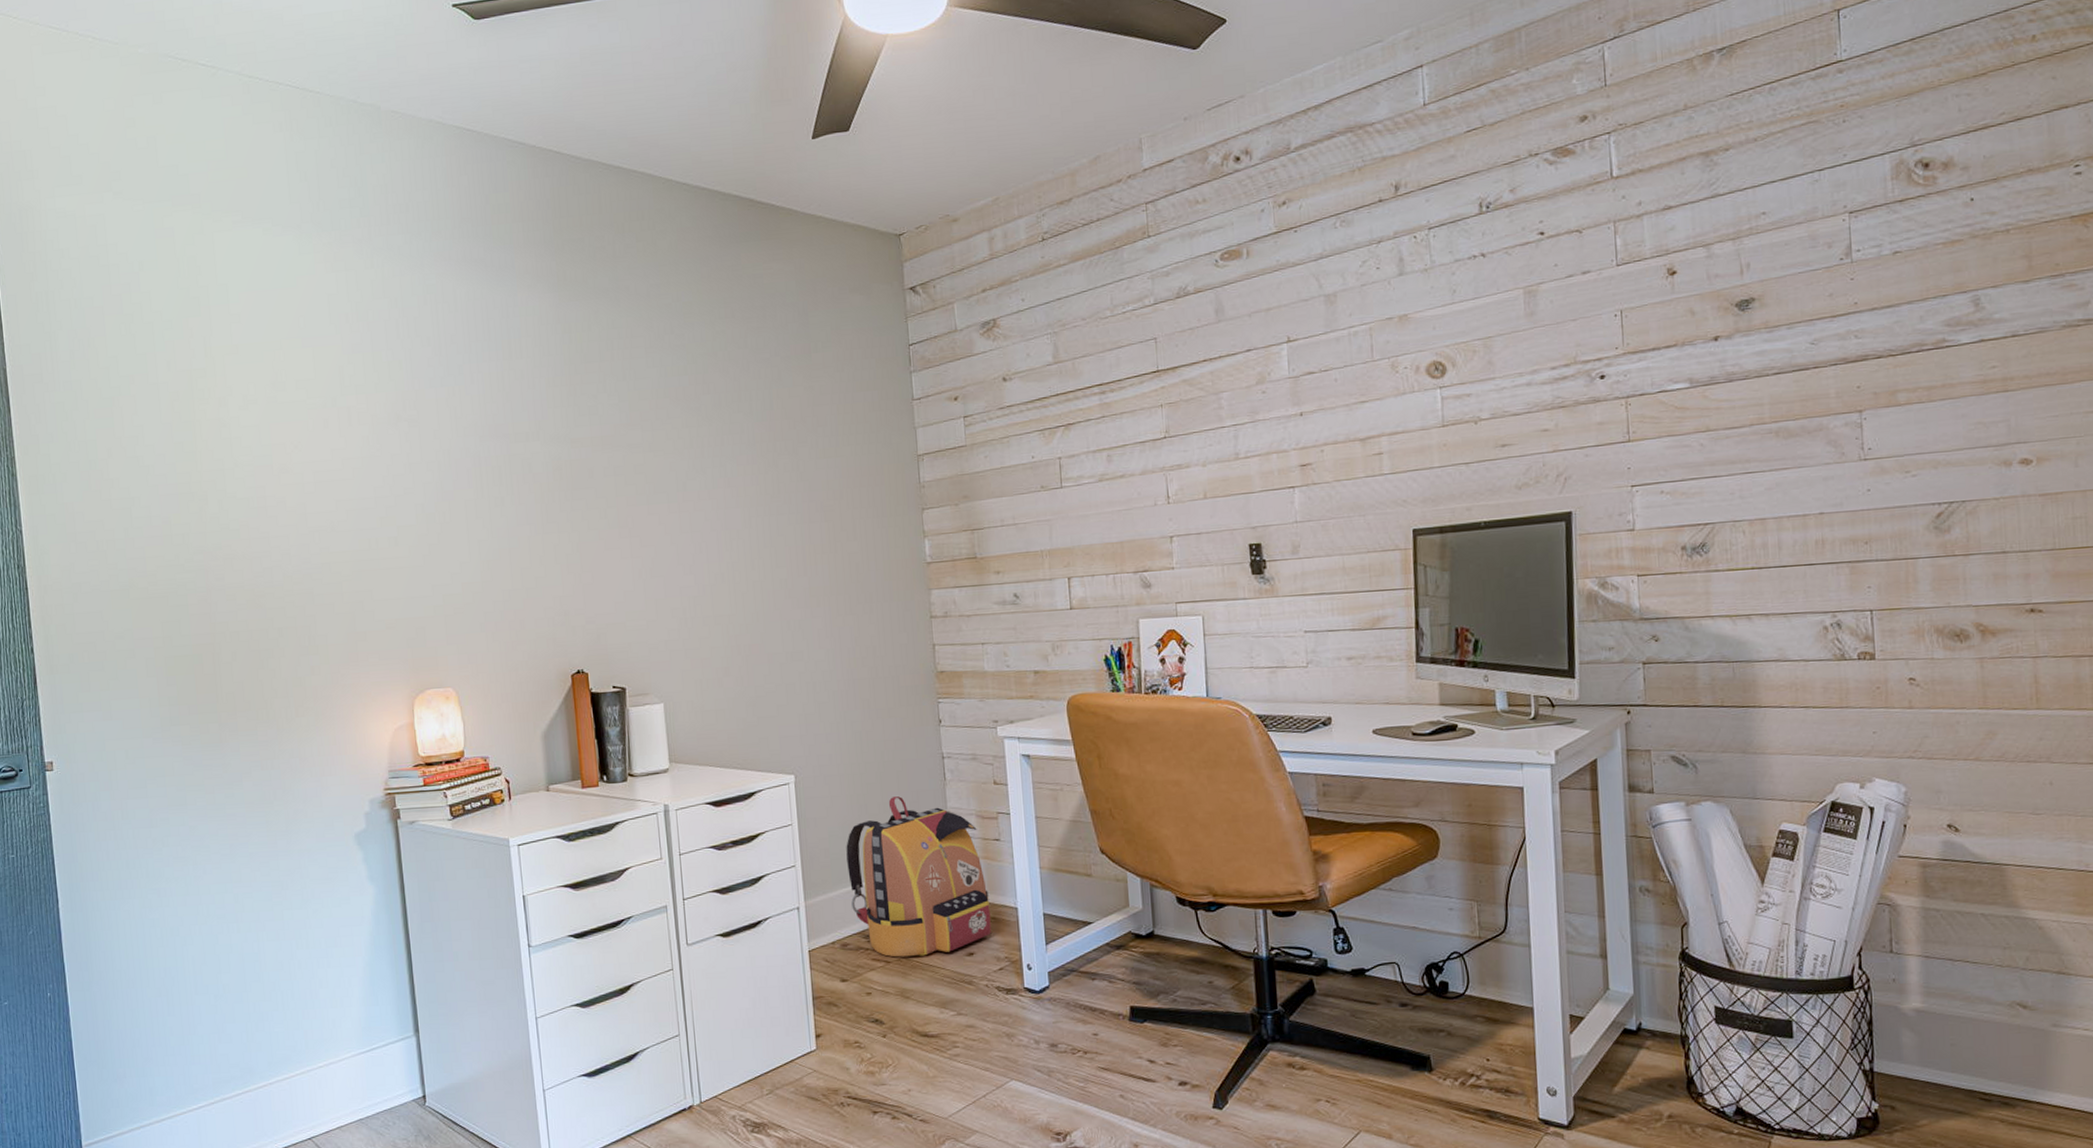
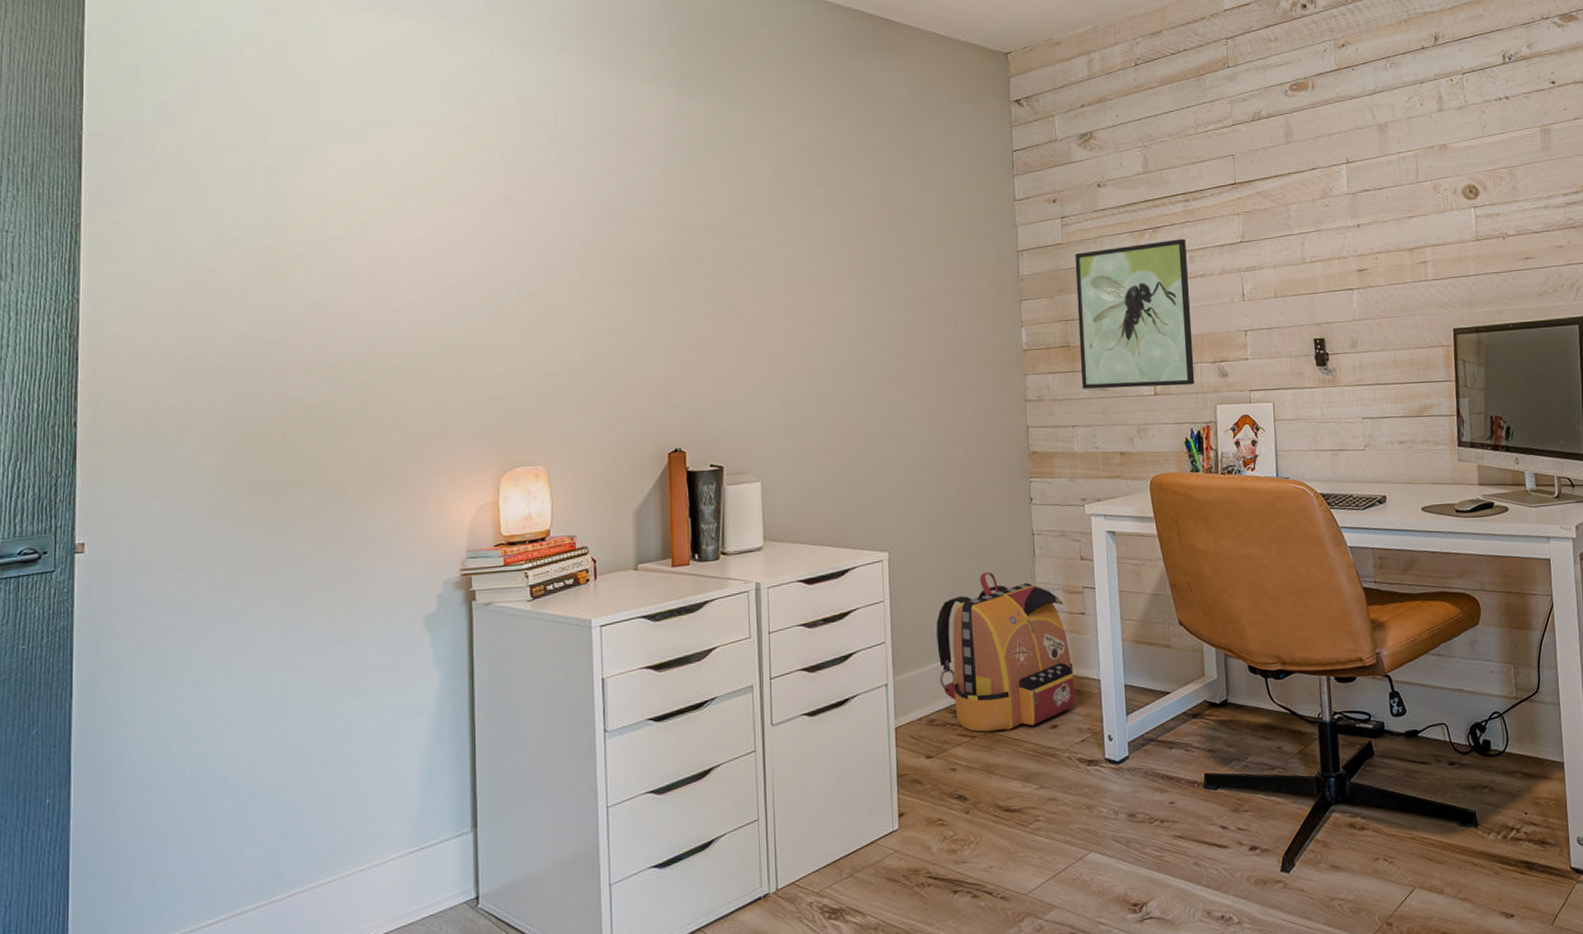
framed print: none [980,435,1115,604] -> present [1075,238,1195,389]

